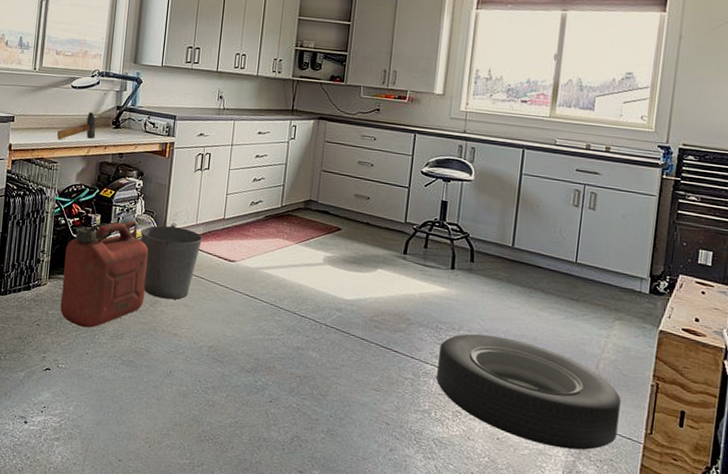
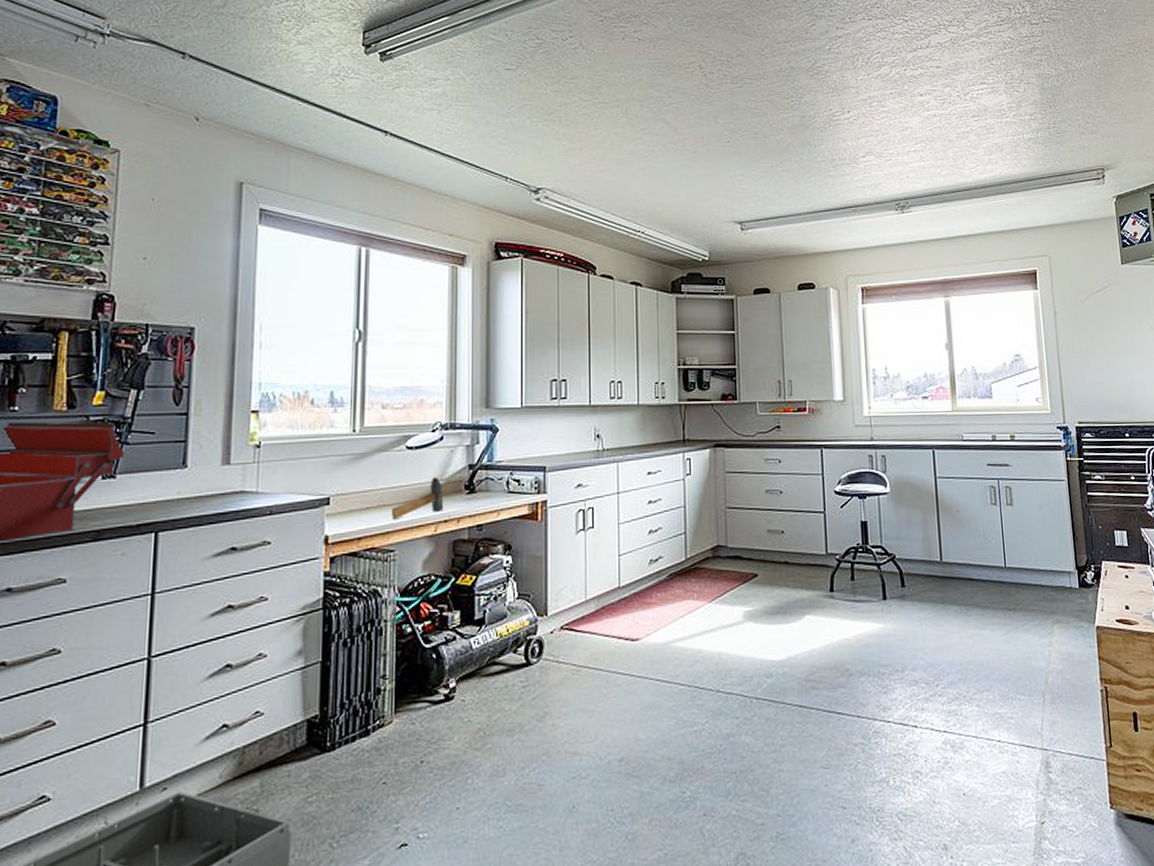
fuel can: present [60,221,149,328] -> none [415,611,529,772]
bucket: present [140,222,203,300] -> none [515,603,596,708]
car tire: present [436,333,621,450] -> none [886,669,1080,789]

